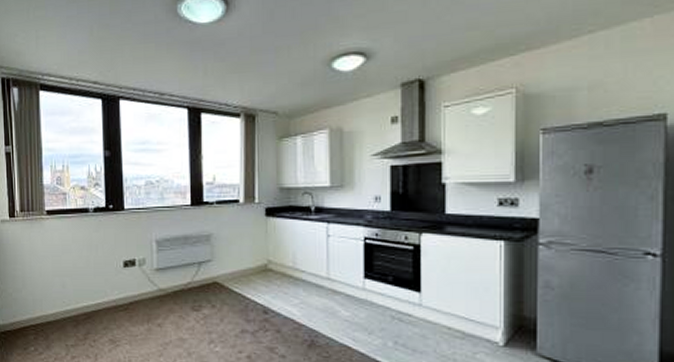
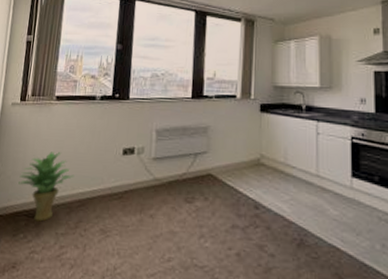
potted plant: none [21,267,77,335] -> present [18,152,75,222]

